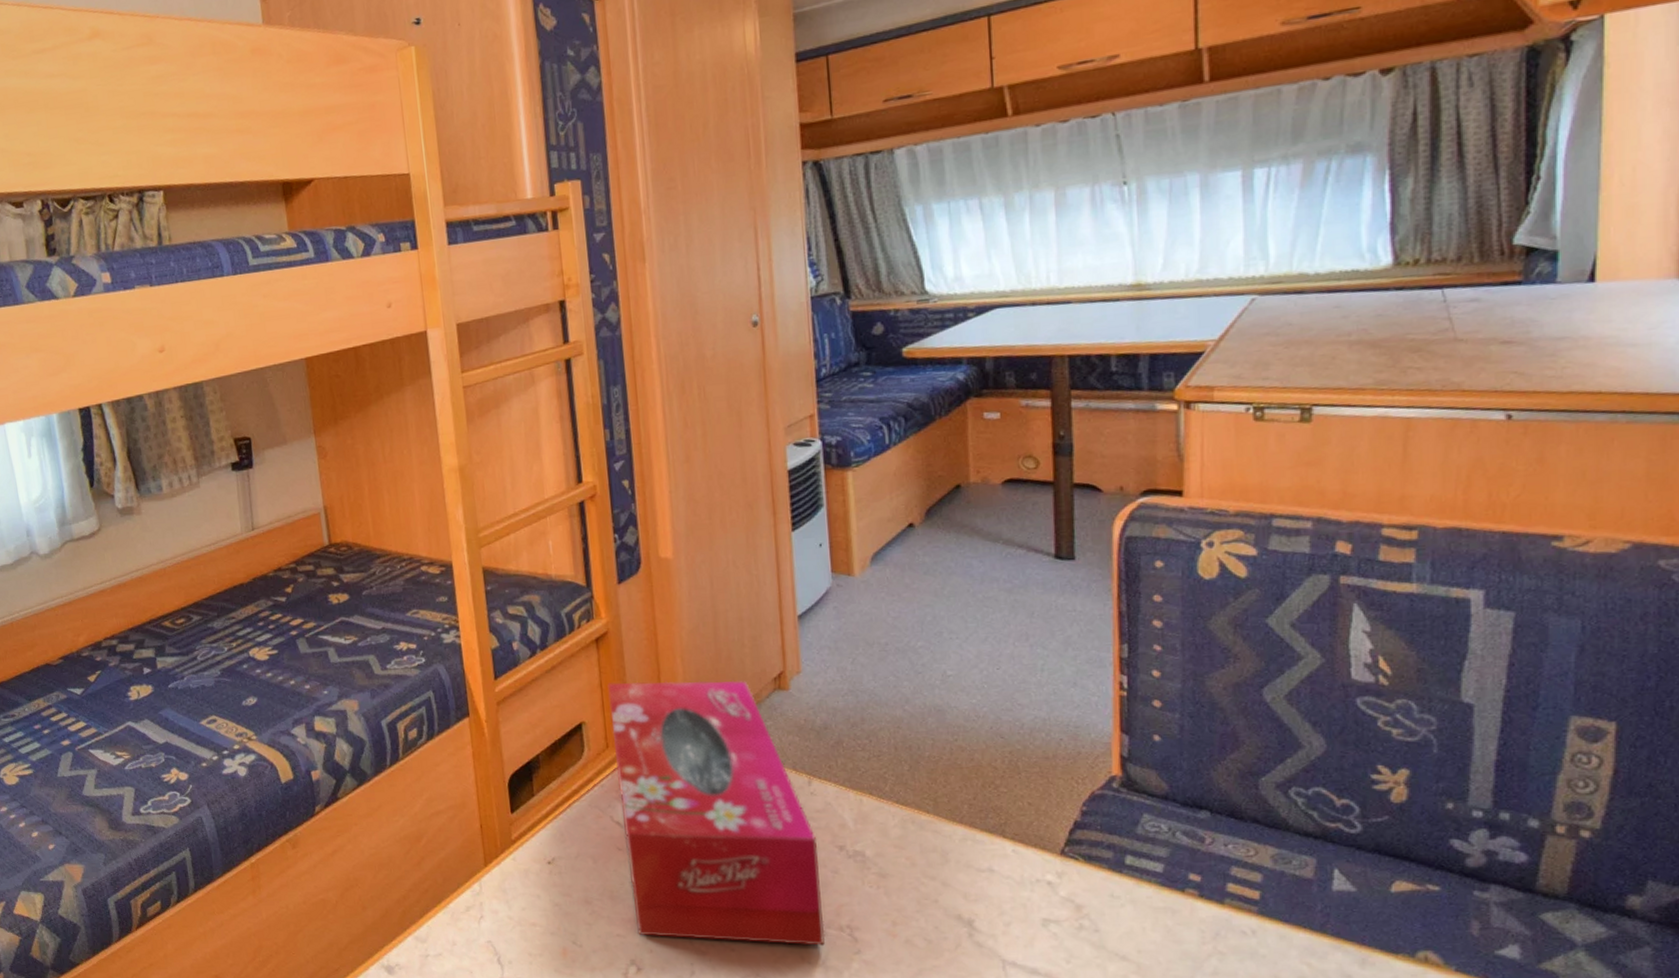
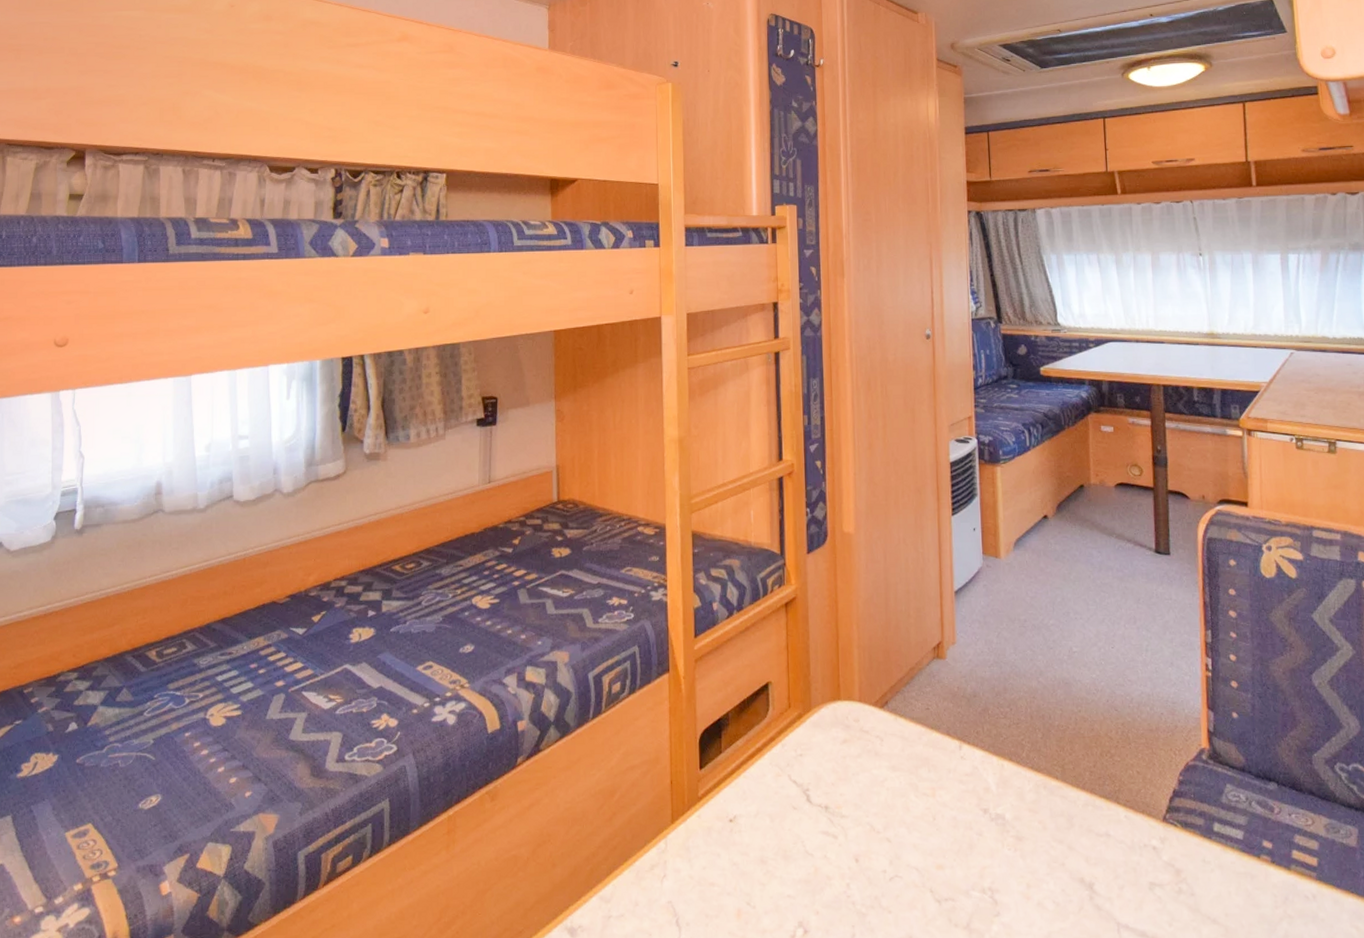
tissue box: present [607,680,825,946] -> none [793,645,970,908]

